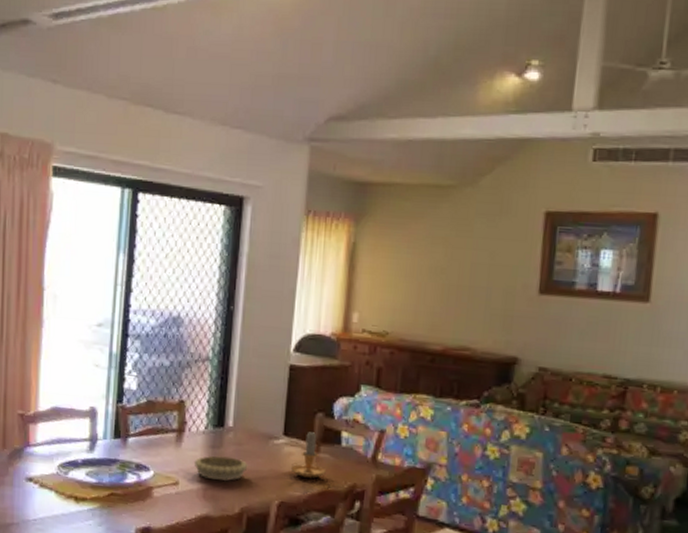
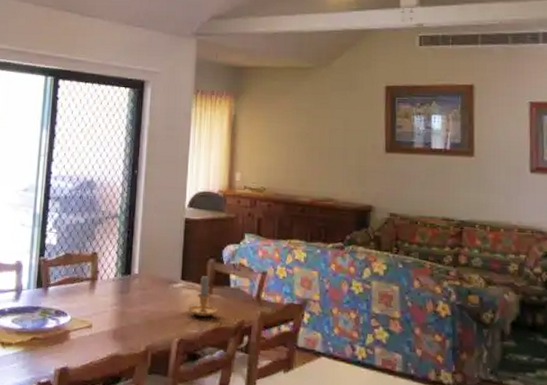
decorative bowl: present [194,455,248,482] -> none [105,300,152,323]

